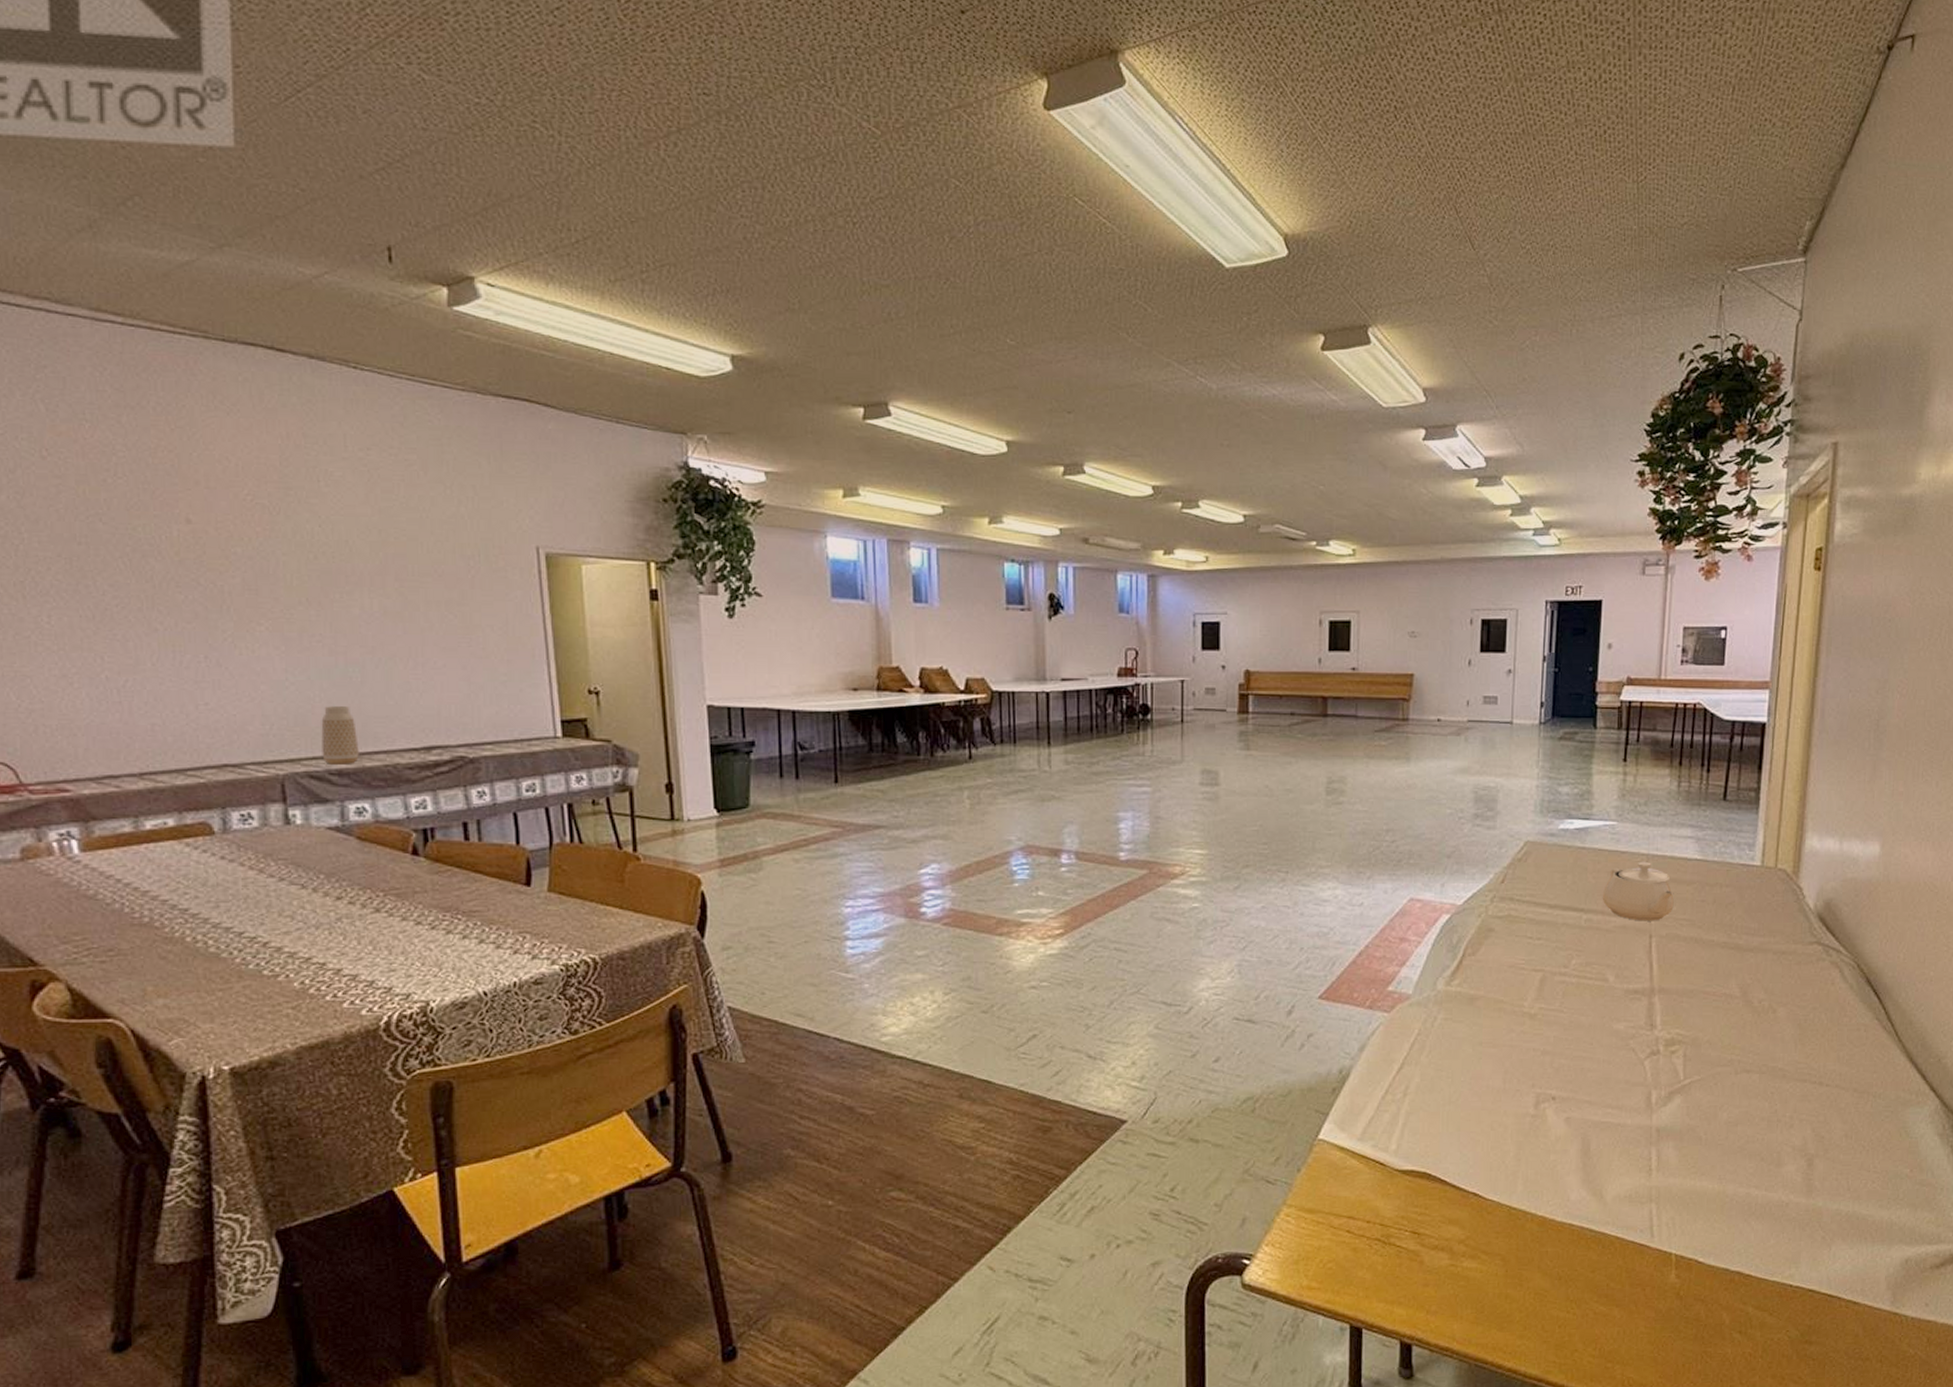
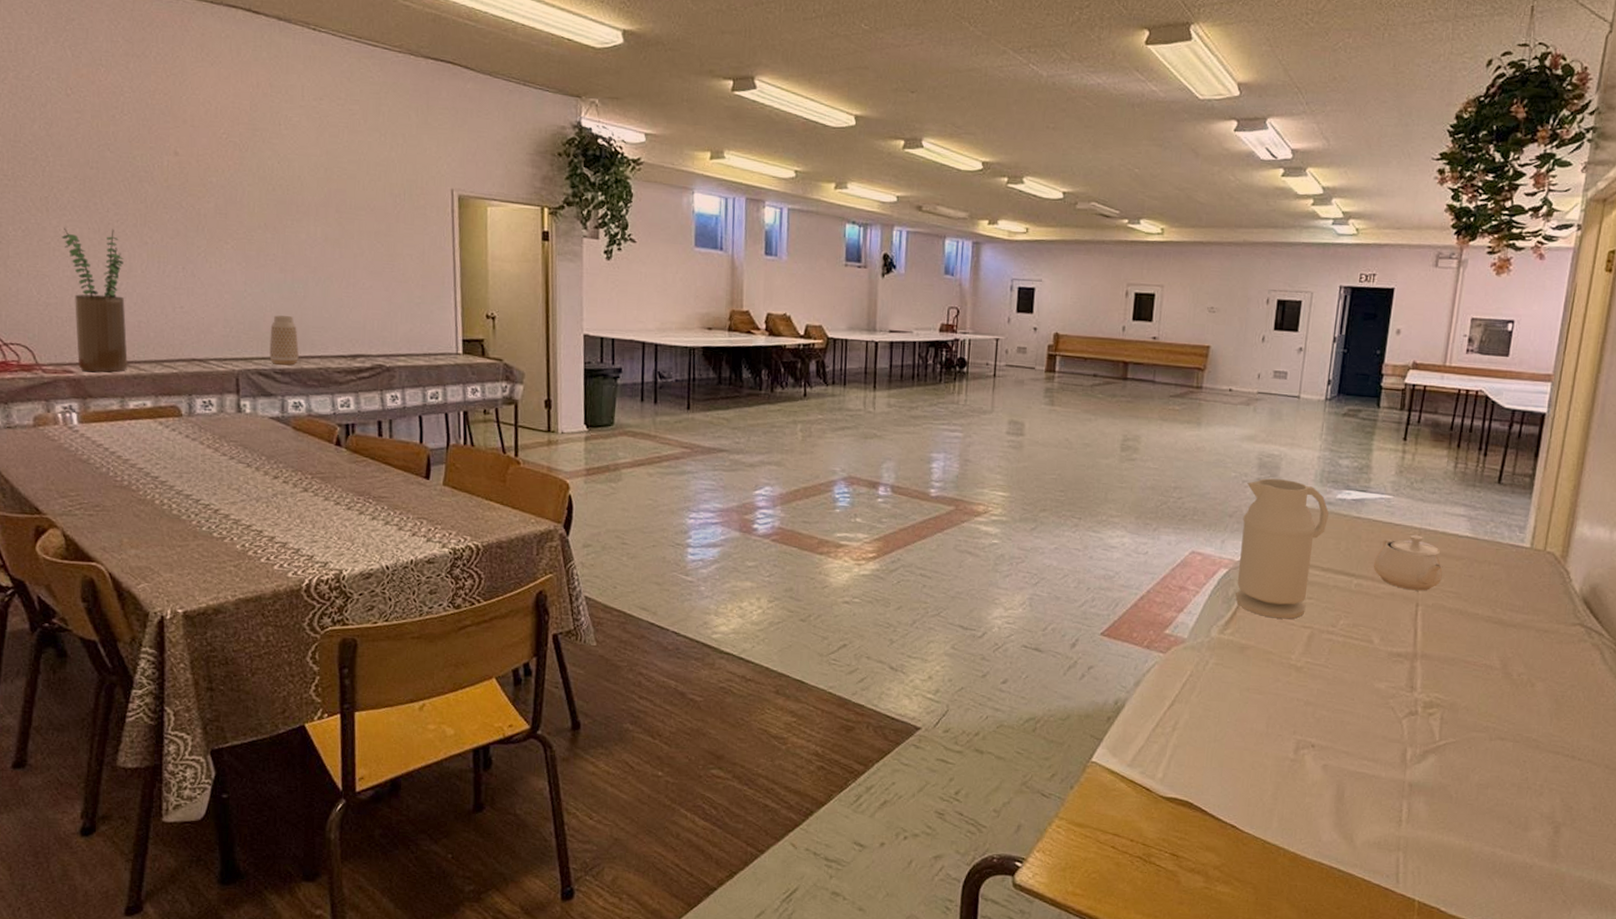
vase: none [44,615,140,789] -> present [61,228,128,373]
water jug: none [1460,813,1553,964] -> present [1235,478,1330,619]

